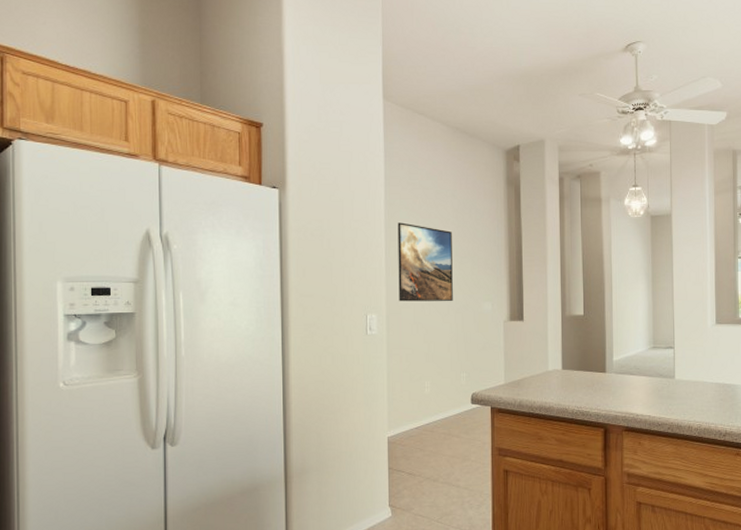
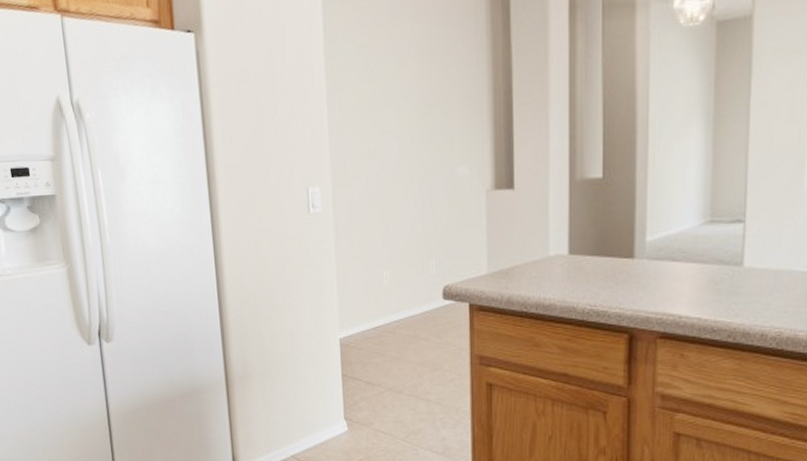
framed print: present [397,222,453,302] -> none [341,63,417,170]

